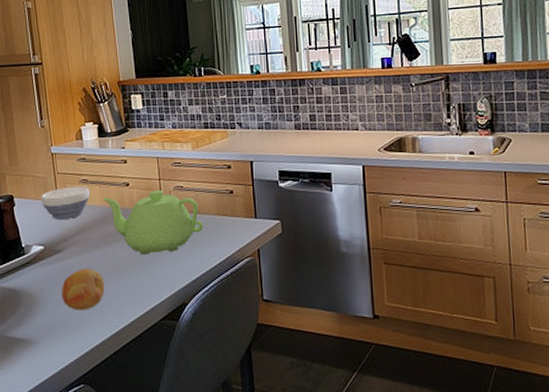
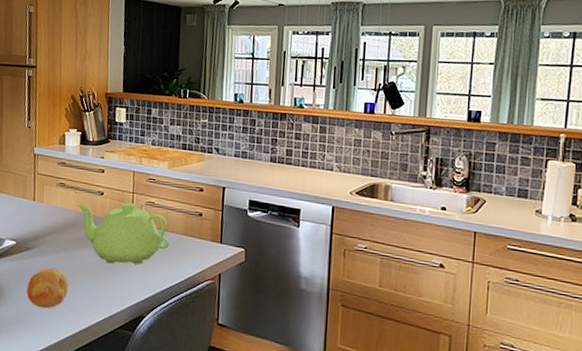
bowl: present [41,186,90,219] -> none [18,188,66,219]

